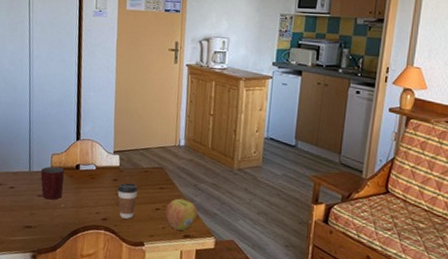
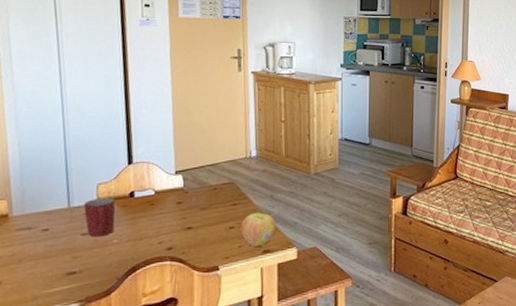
coffee cup: present [117,182,139,219] -> none [182,204,208,244]

